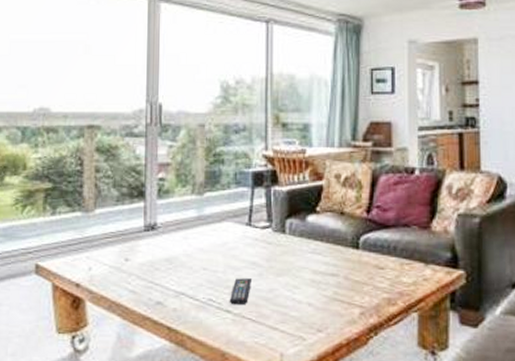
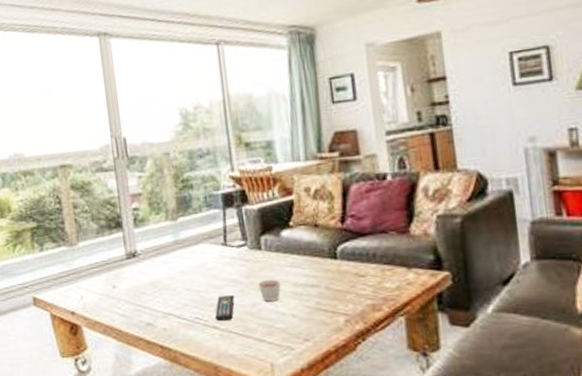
candle: none [278,264,300,288] -> present [258,279,281,302]

